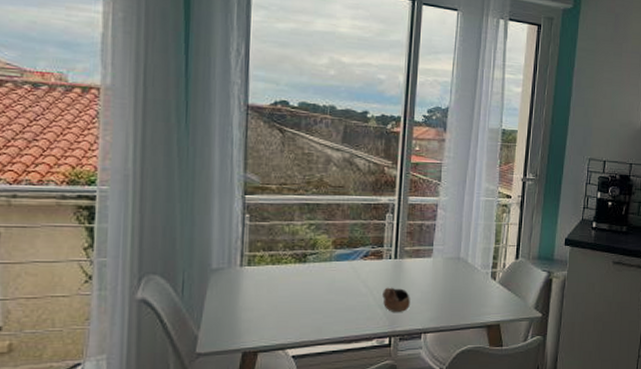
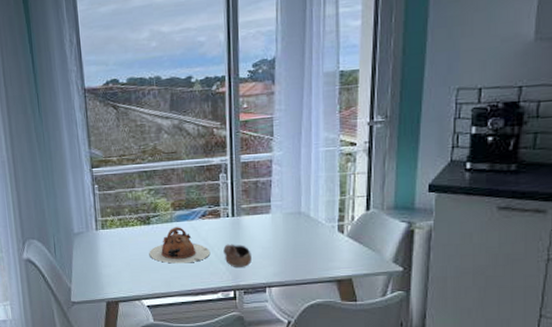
teapot: none [301,267,369,307] -> present [149,227,211,264]

